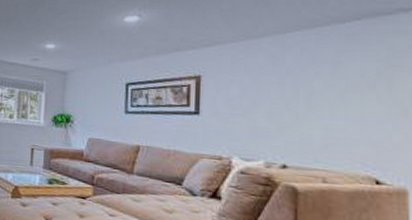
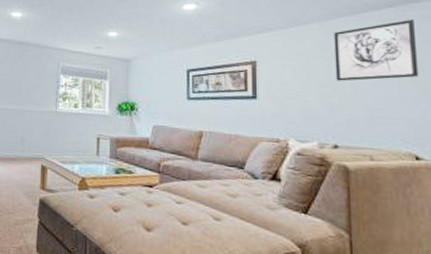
wall art: none [289,32,386,99] -> present [334,19,419,81]

